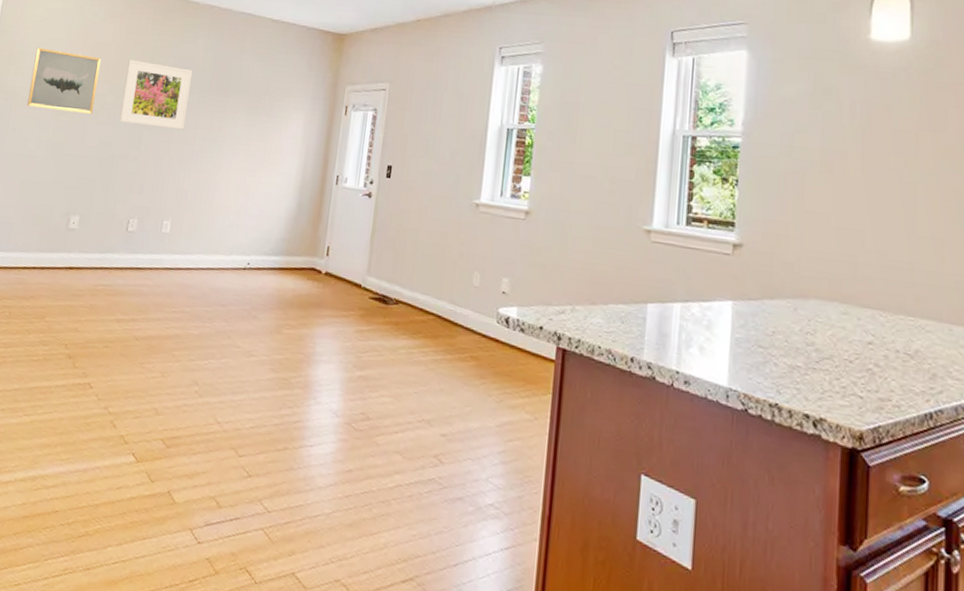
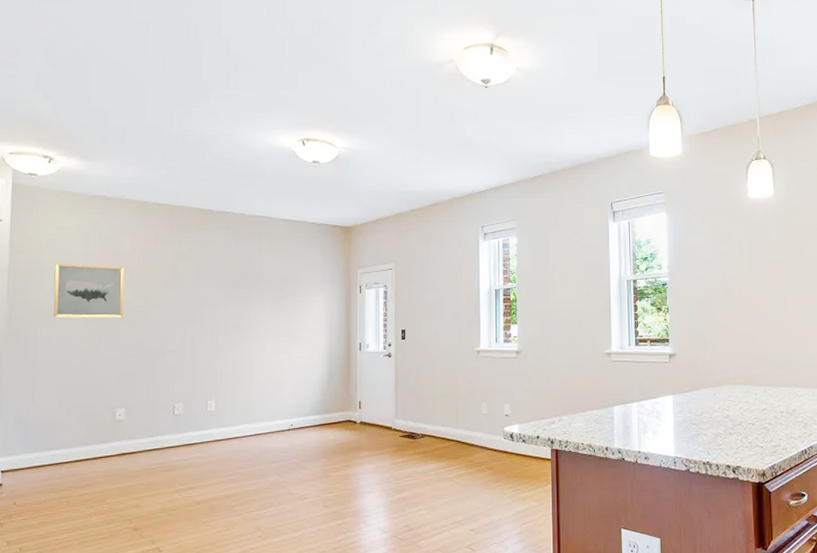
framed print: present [119,60,193,130] -> none [150,266,216,322]

